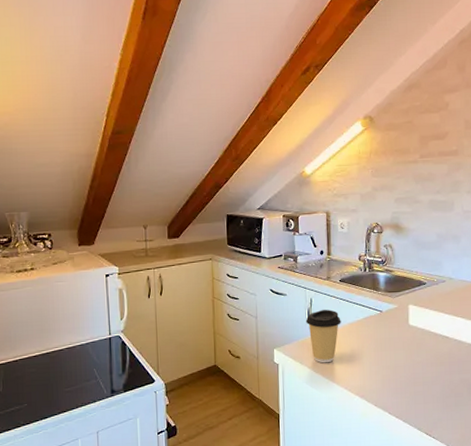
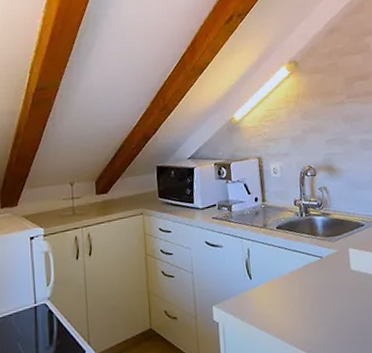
coffee cup: present [305,309,341,363] -> none [244,259,281,318]

